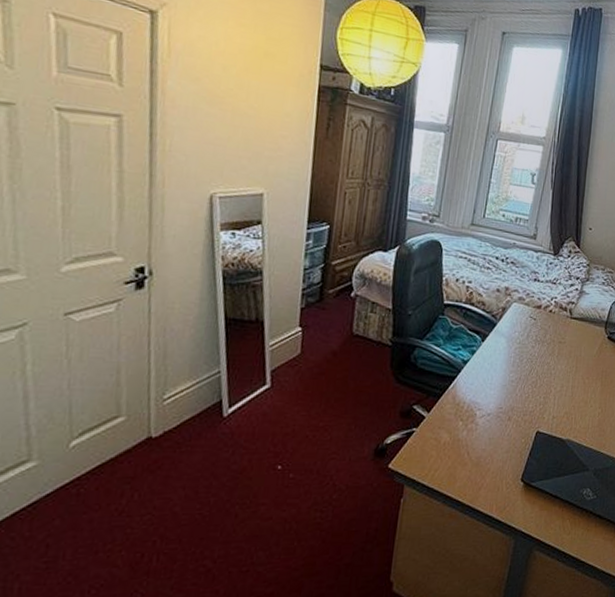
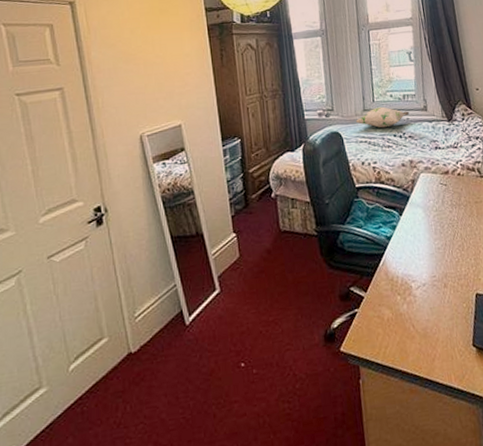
decorative pillow: none [461,224,518,248] -> present [356,106,410,128]

